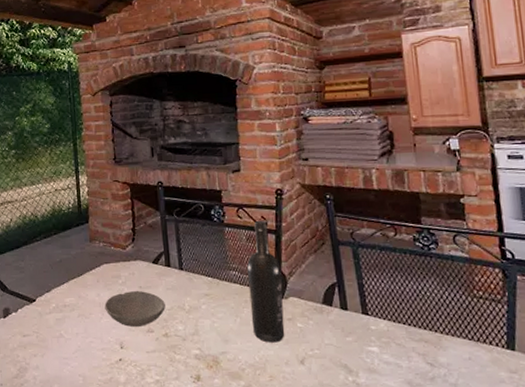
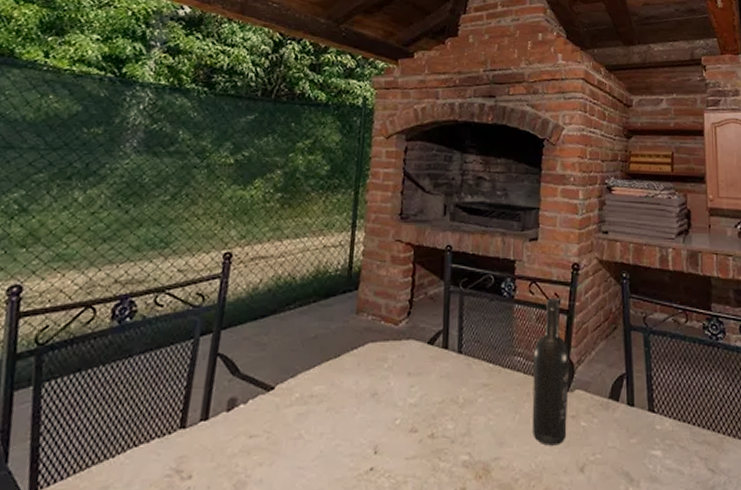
bowl: present [104,290,165,327] -> none [362,377,436,425]

